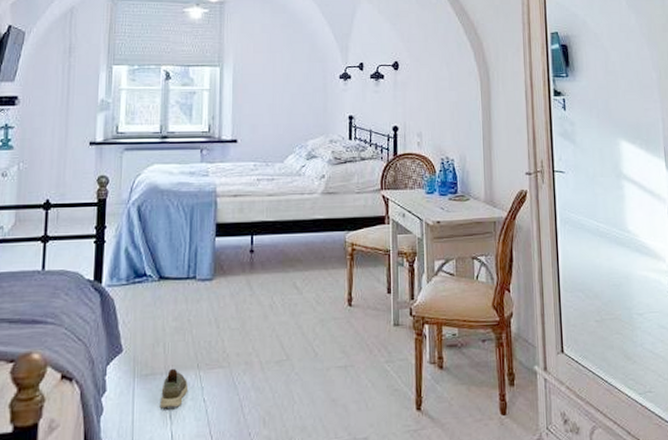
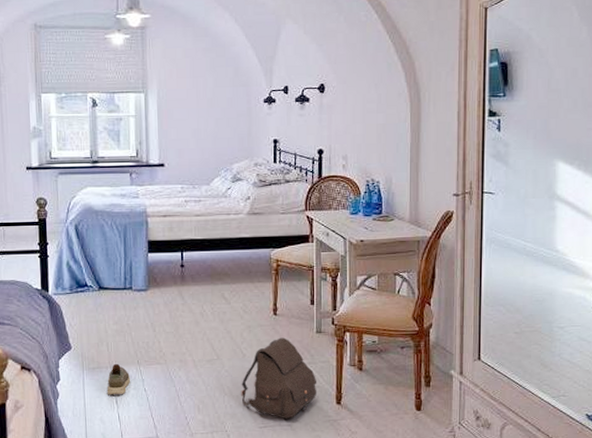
satchel: none [312,332,396,432] -> present [241,337,318,419]

